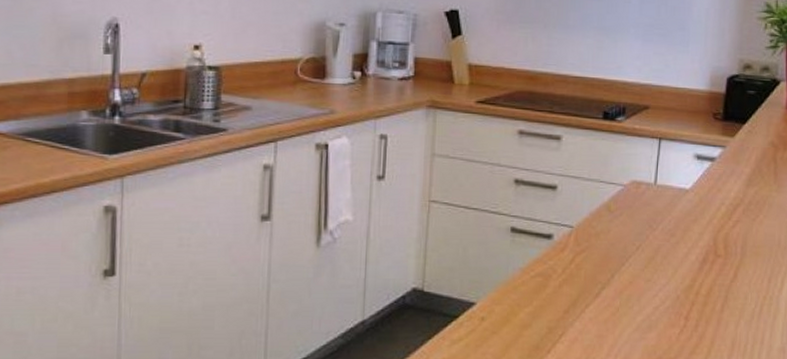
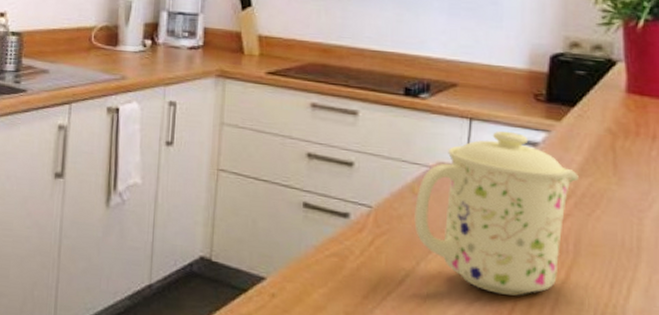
mug: none [610,148,747,297] -> present [414,130,579,296]

